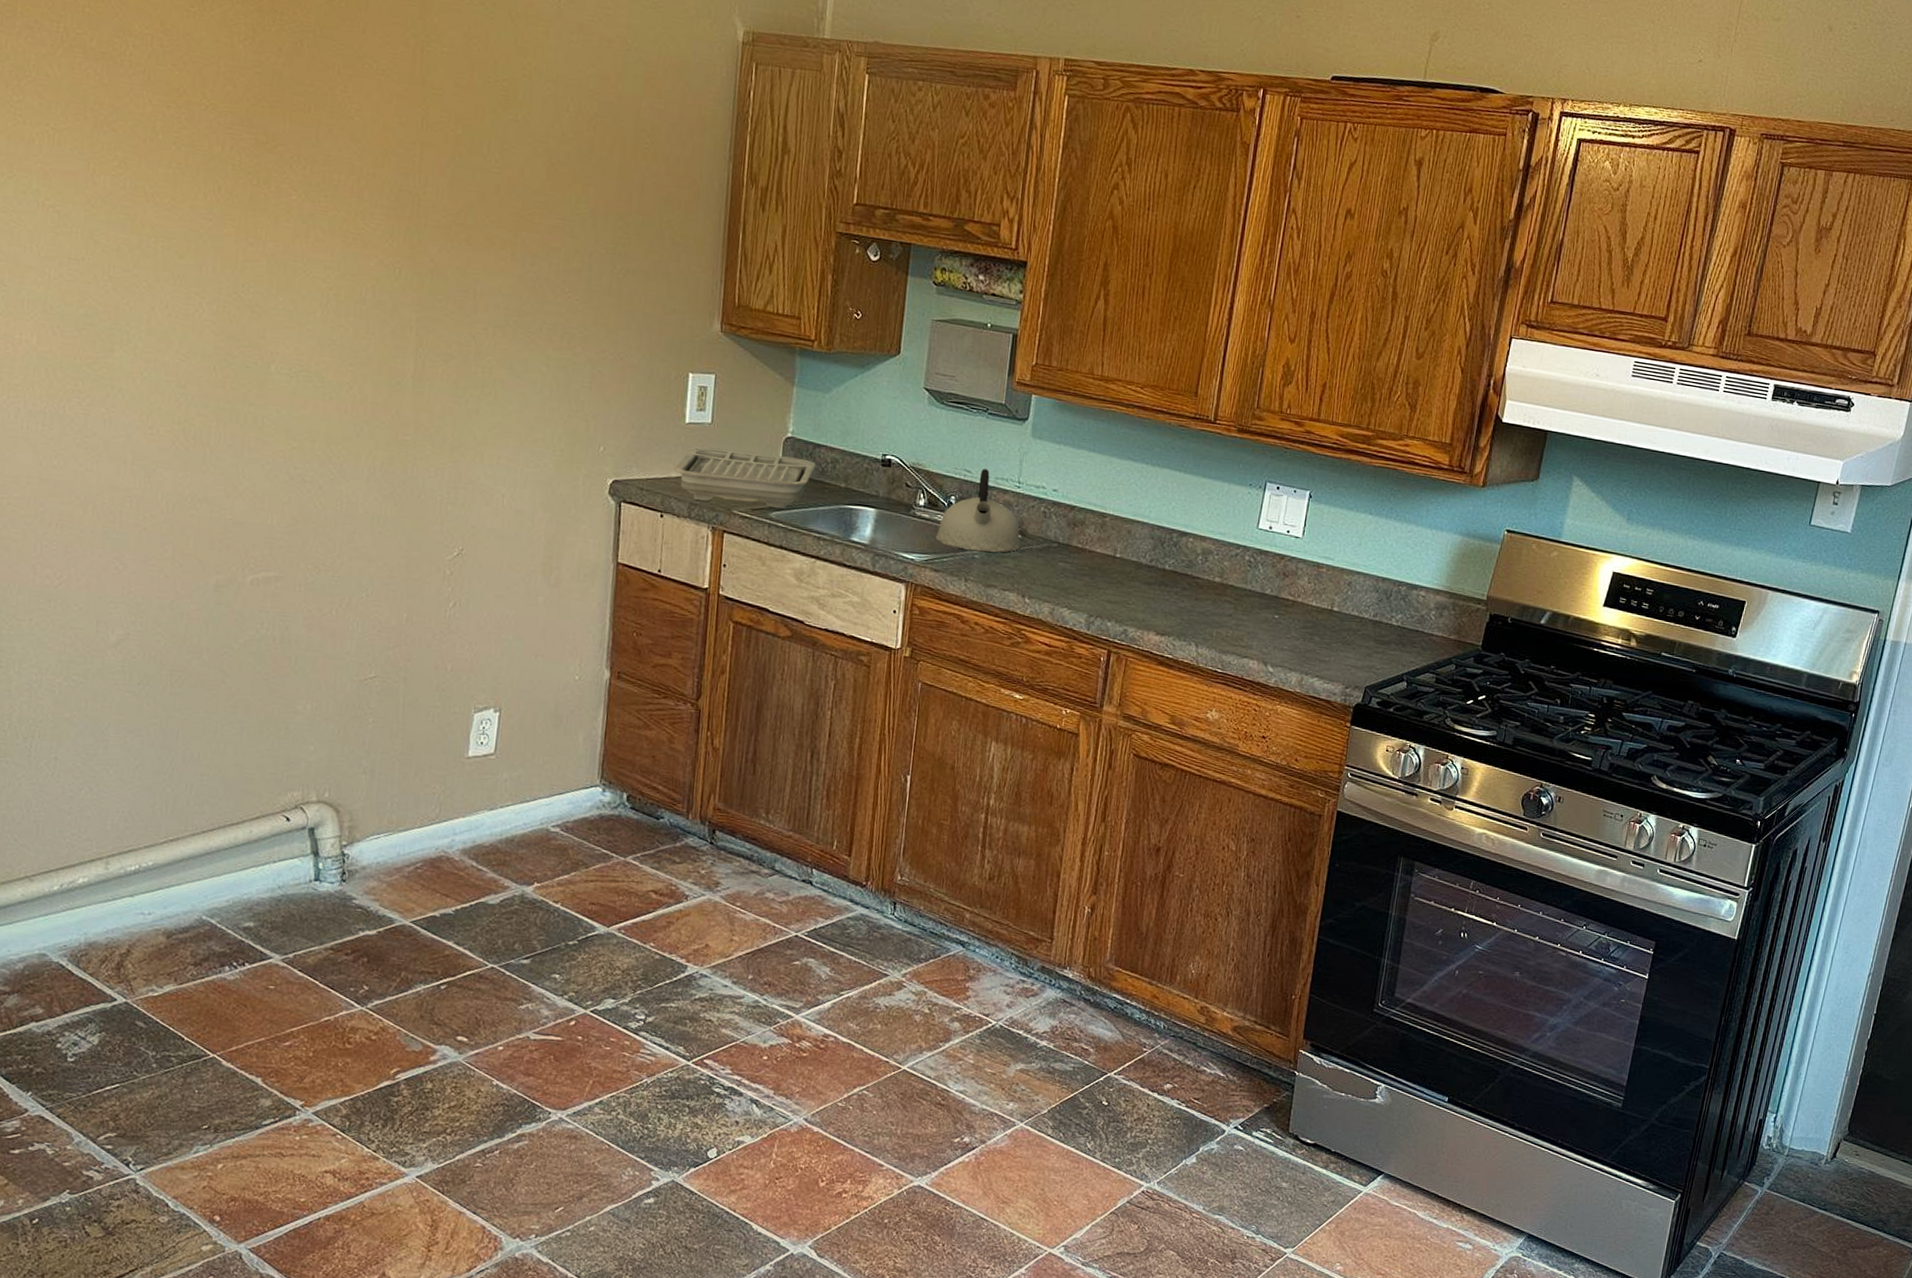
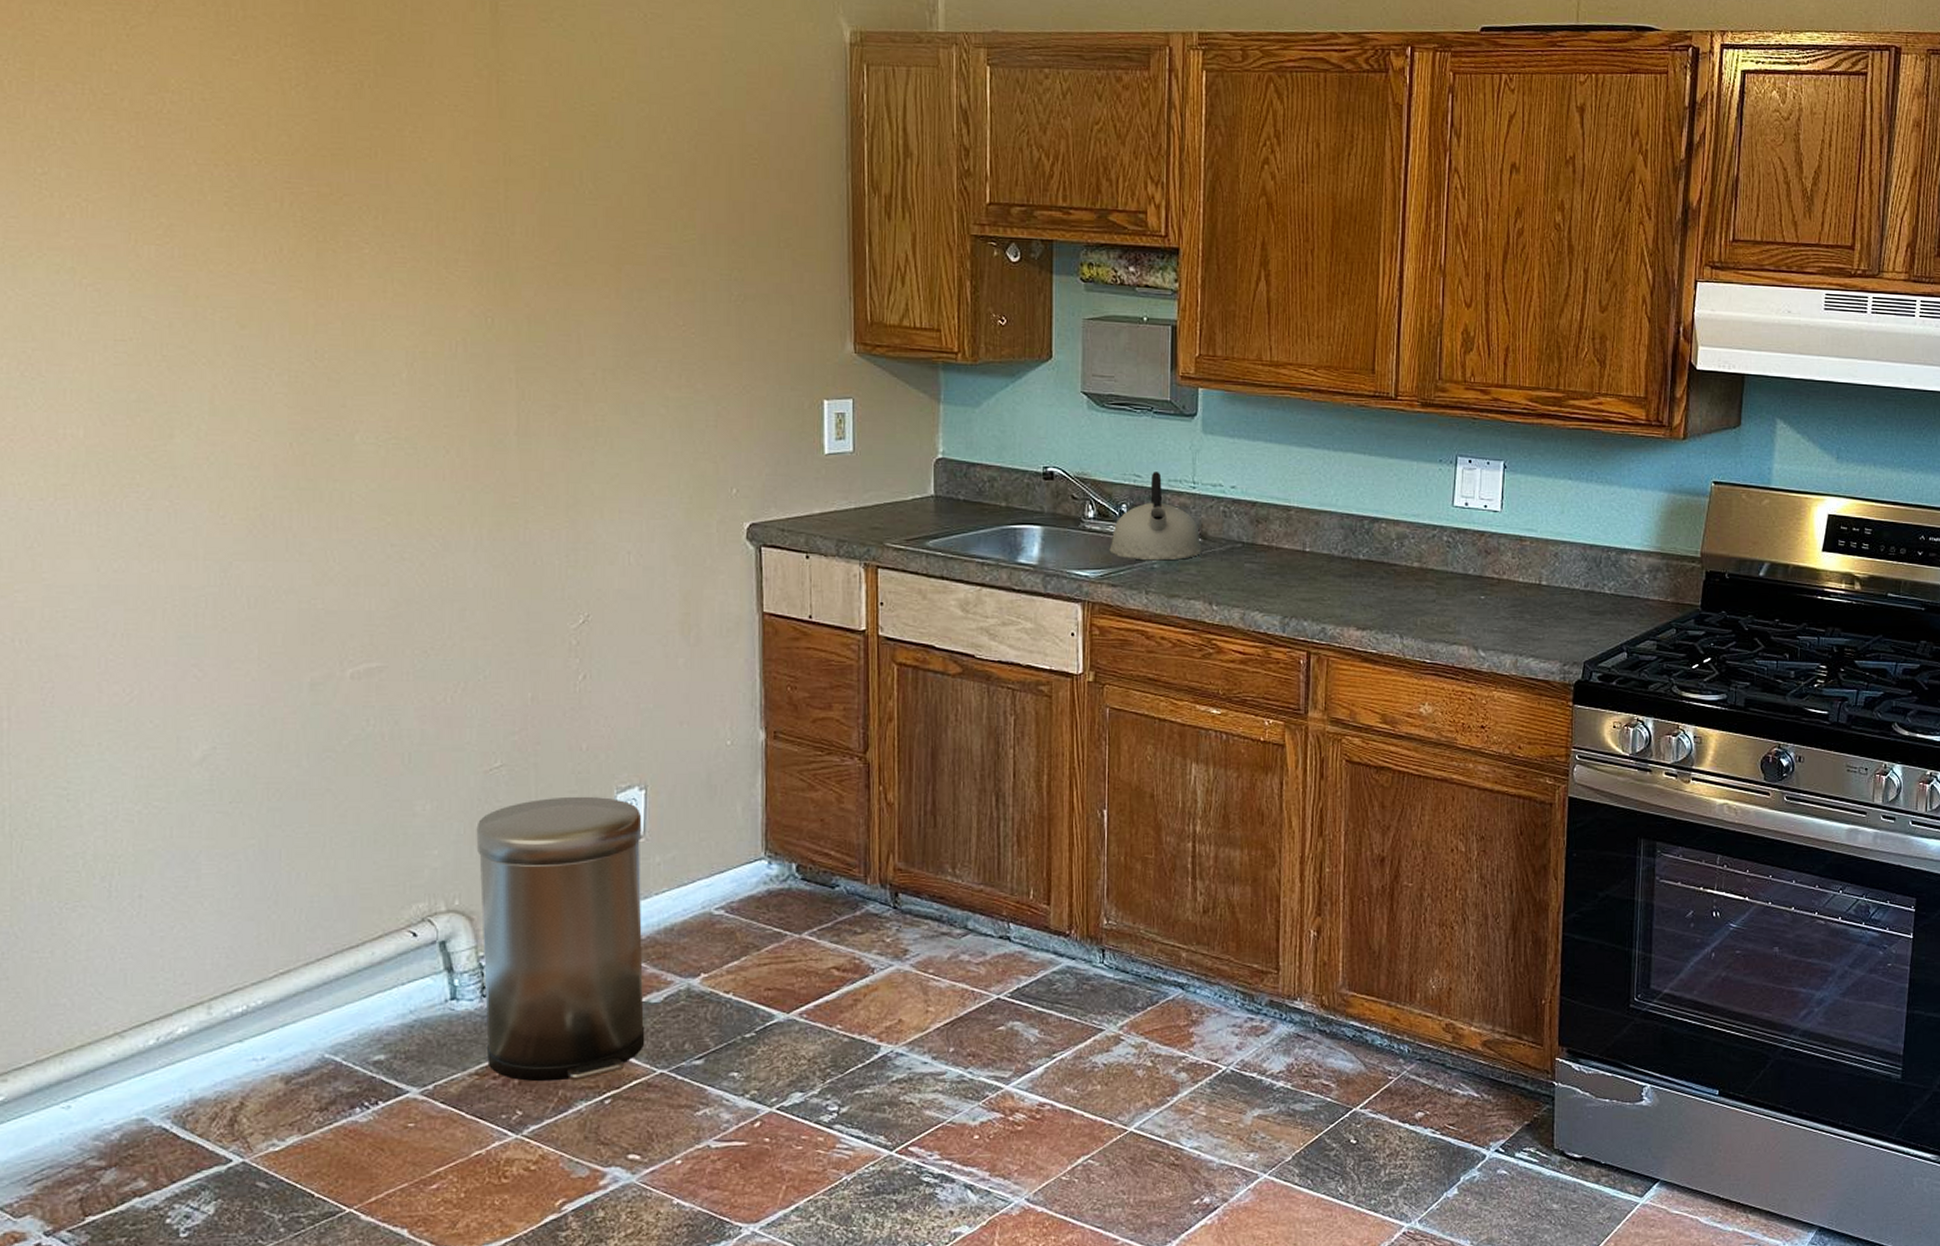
pedal bin: none [342,710,495,965] -> present [476,796,645,1081]
dish rack: present [674,448,817,509] -> none [817,478,972,537]

